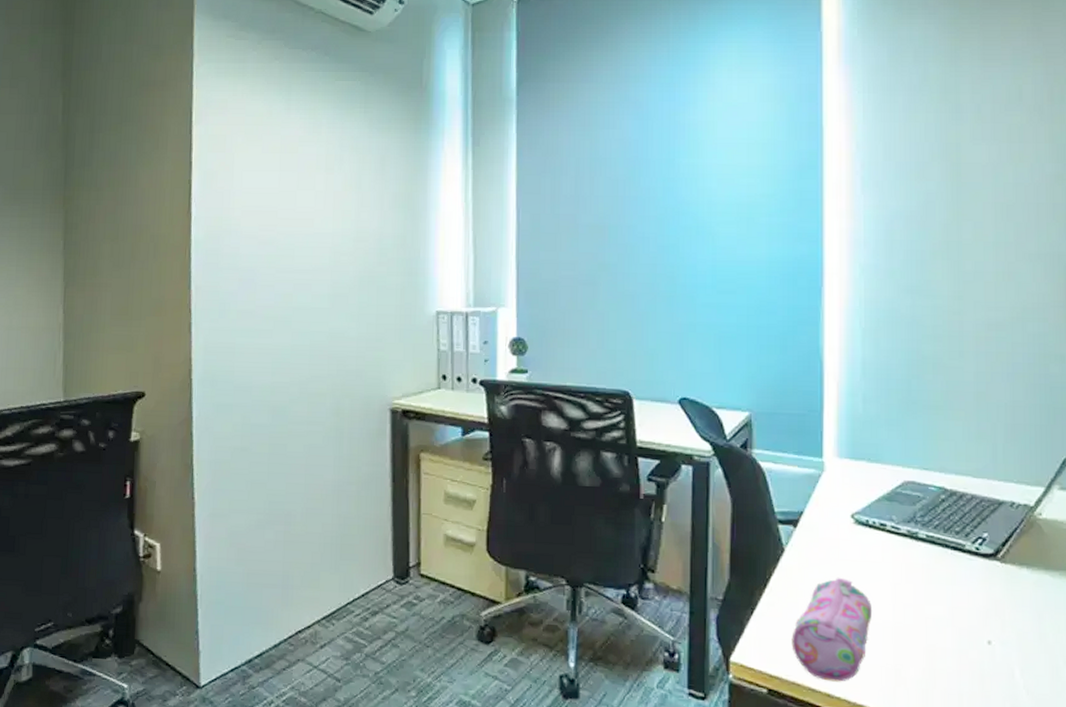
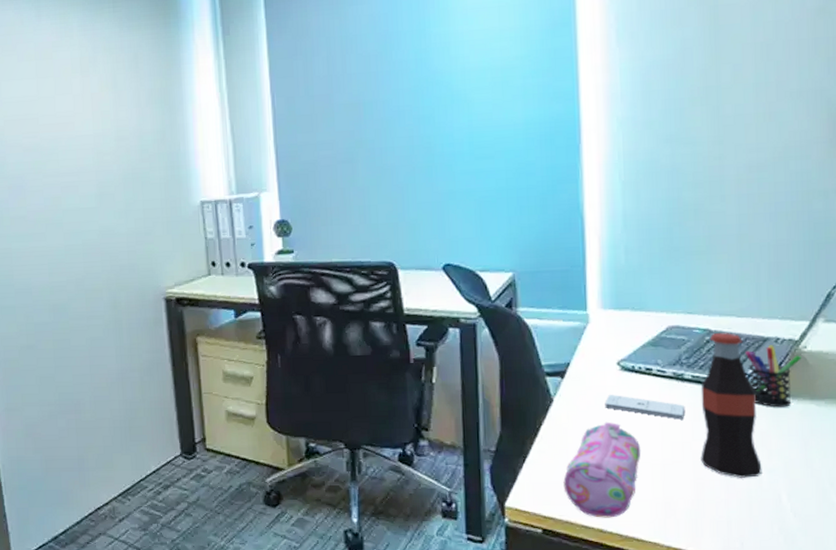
smartphone: none [837,549,919,581] -> present [605,395,686,420]
bottle: none [933,492,995,649] -> present [700,333,762,478]
pen holder: none [980,509,1036,576] -> present [744,345,801,408]

